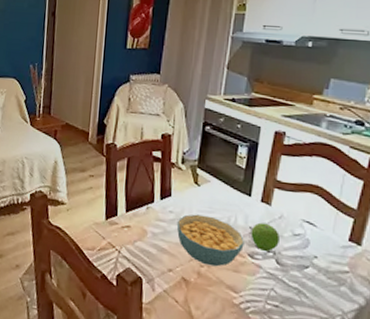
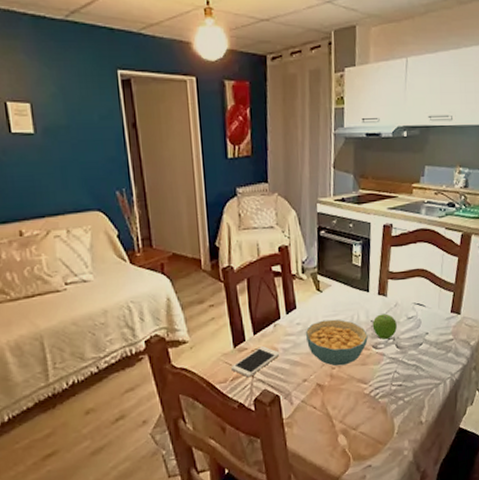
cell phone: none [101,225,149,252] -> present [231,346,280,378]

